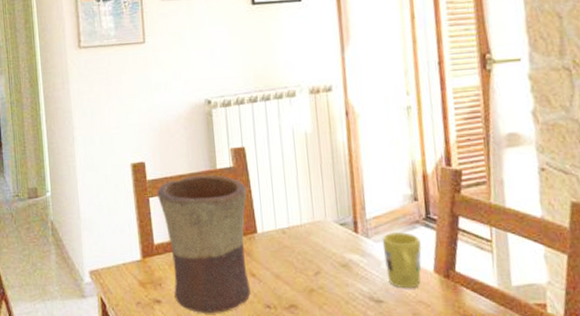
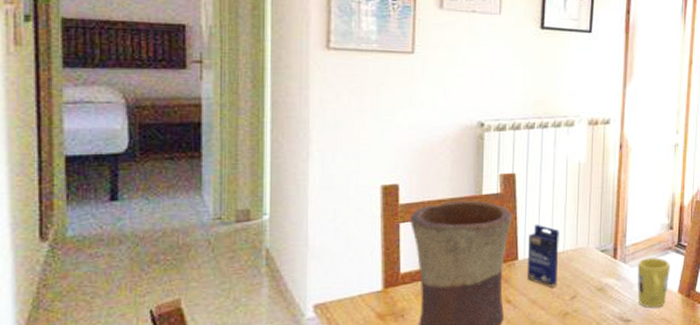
small box: none [264,196,299,262] -> present [526,224,560,287]

